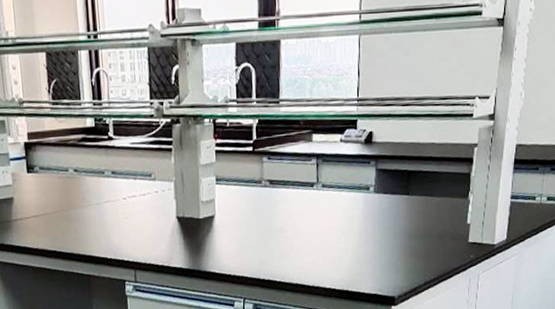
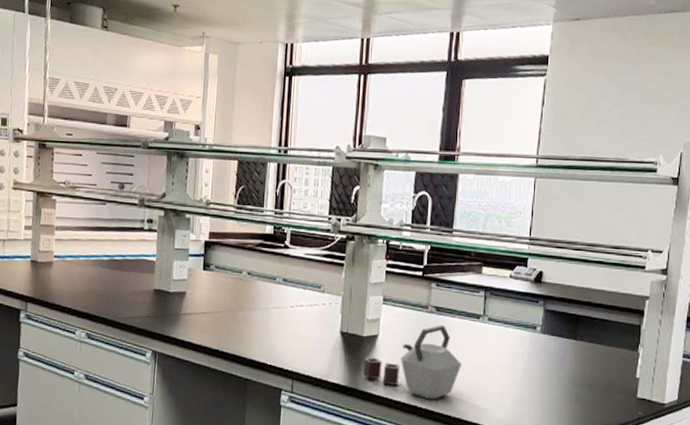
kettle: none [202,197,299,270] -> present [362,324,461,399]

